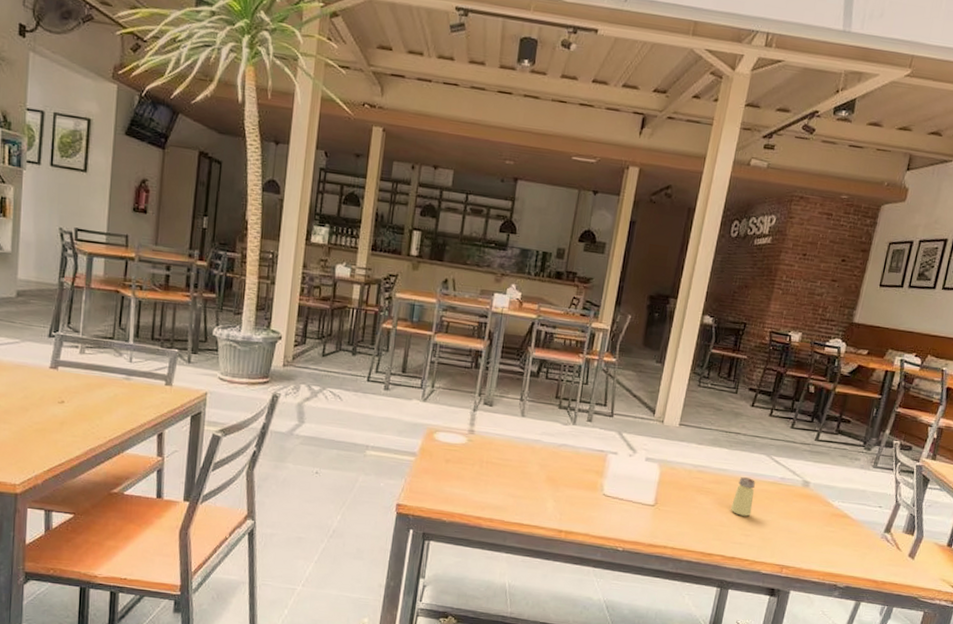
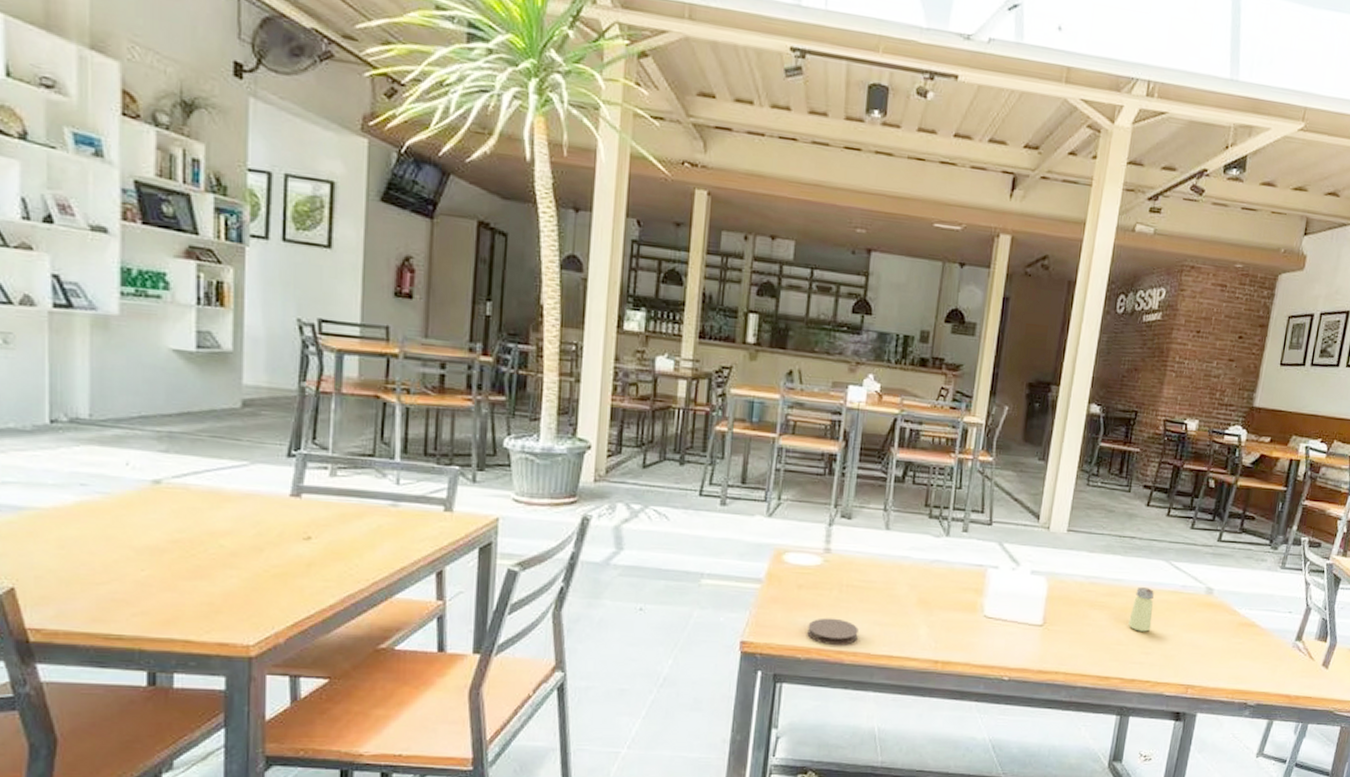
coaster: none [452,488,495,513] -> present [807,618,859,645]

